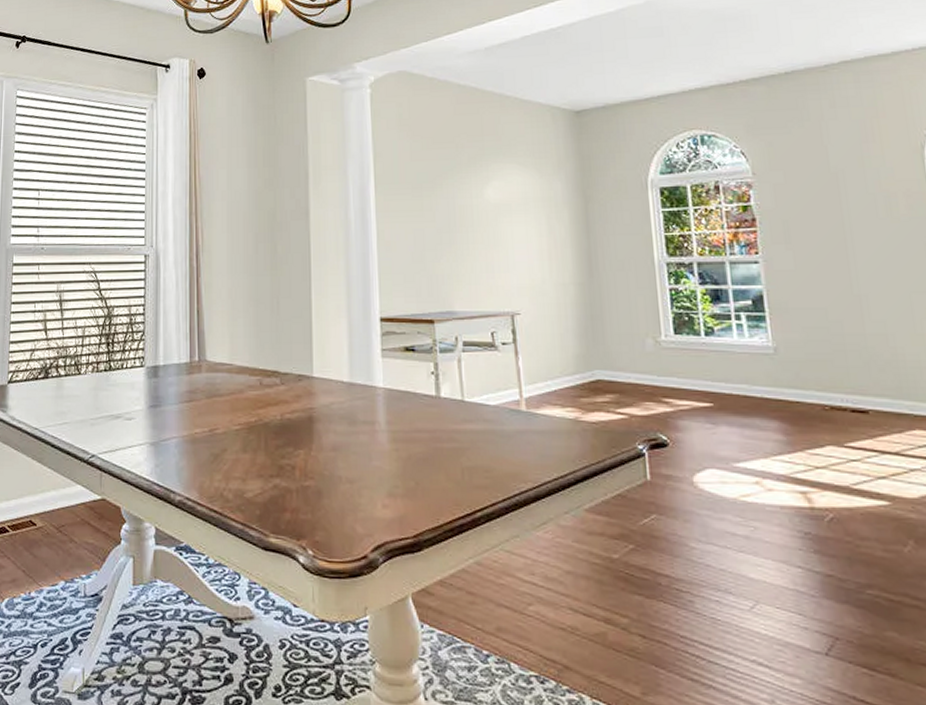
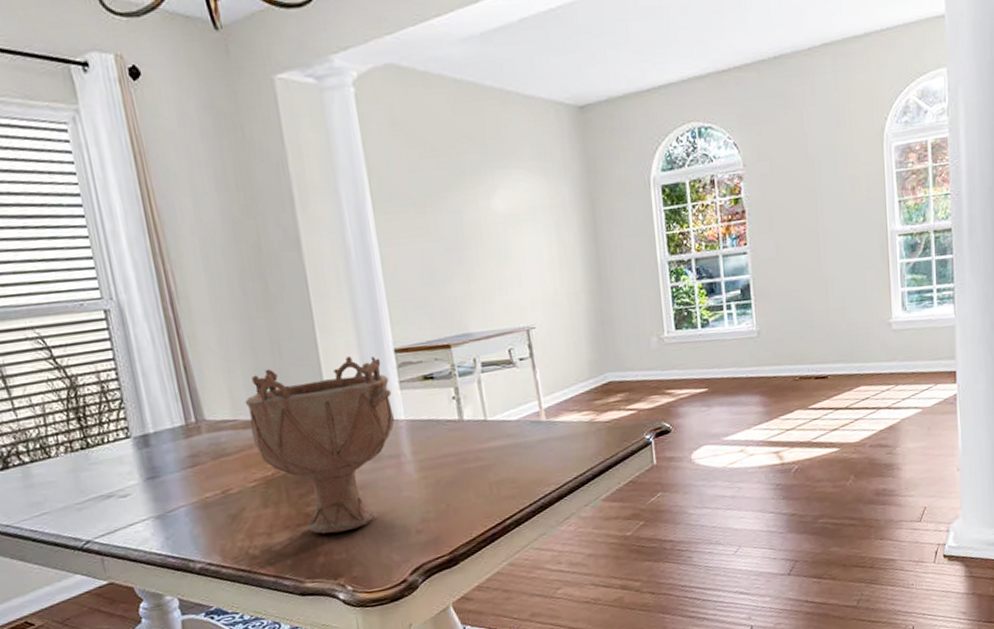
decorative bowl: none [242,318,373,492] -> present [244,355,395,534]

